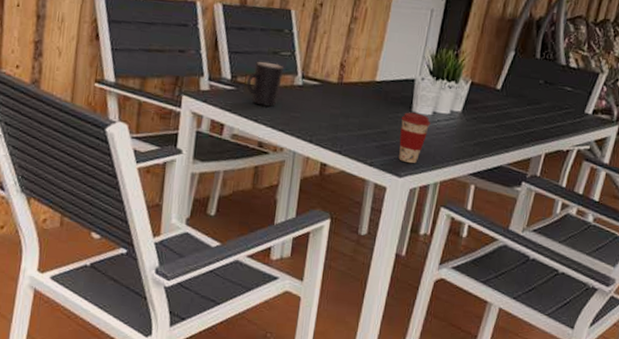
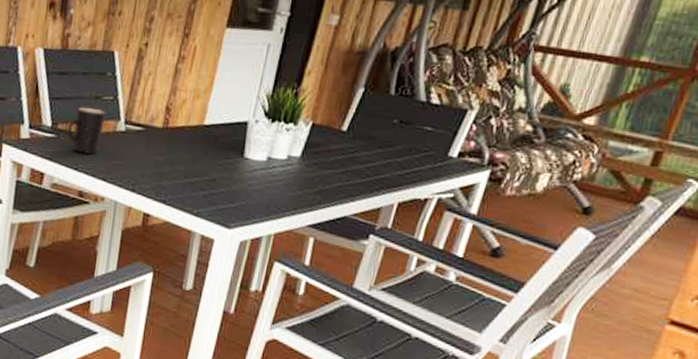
coffee cup: present [399,112,431,164] -> none [228,158,265,214]

